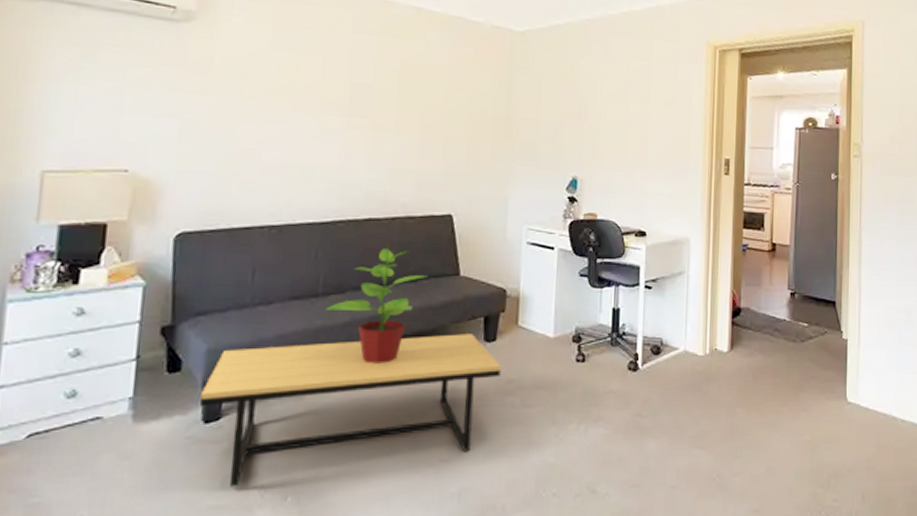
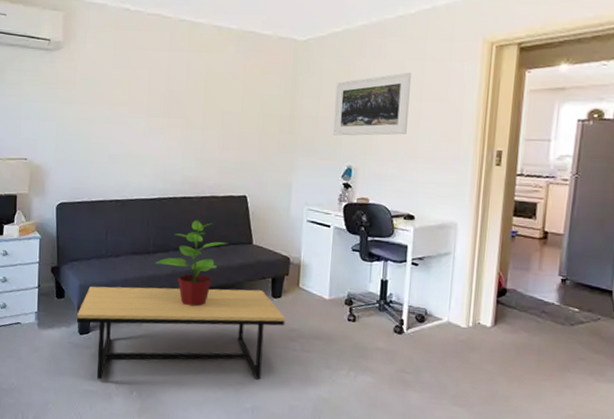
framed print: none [555,73,638,142] -> present [333,73,411,136]

